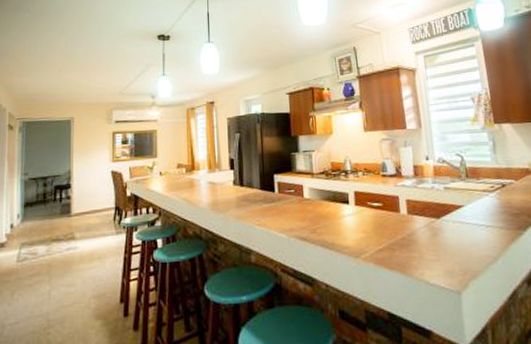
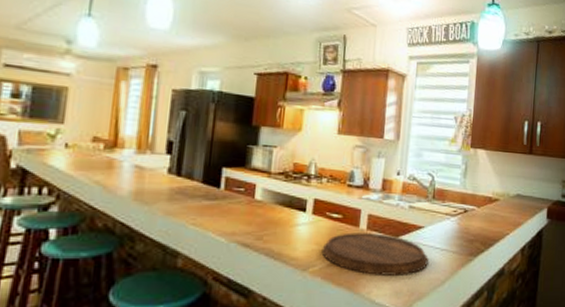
cutting board: none [369,216,476,257] -> present [321,232,428,275]

